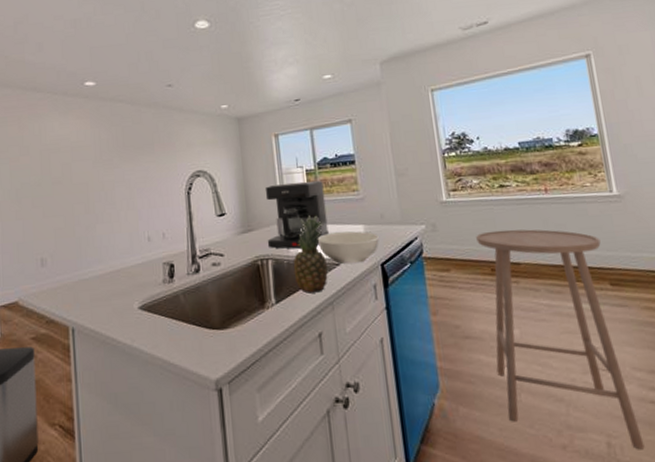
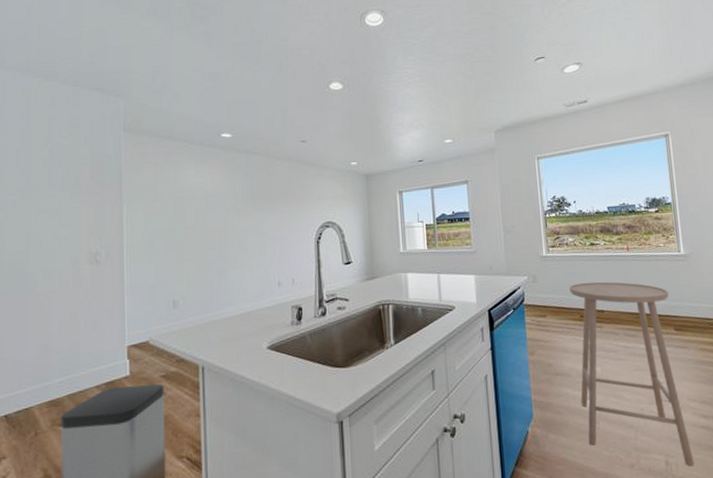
coffee maker: present [264,180,329,249] -> none [388,234,444,295]
fruit: present [293,215,328,293] -> none [411,265,442,335]
bowl: present [317,231,380,264] -> none [433,280,488,310]

